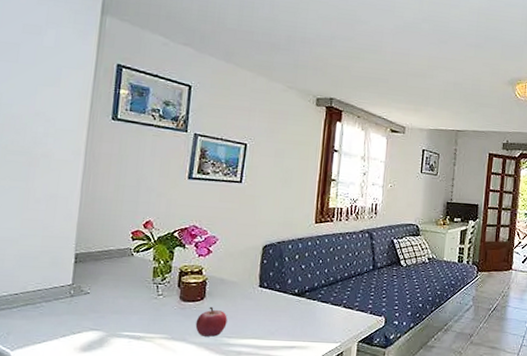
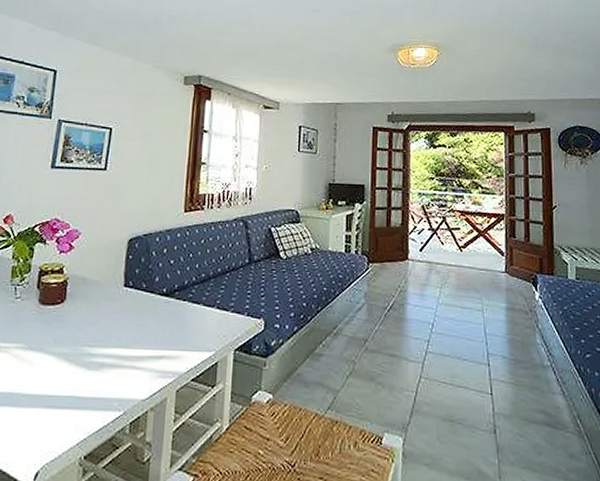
fruit: present [195,306,228,337] -> none [54,310,89,346]

